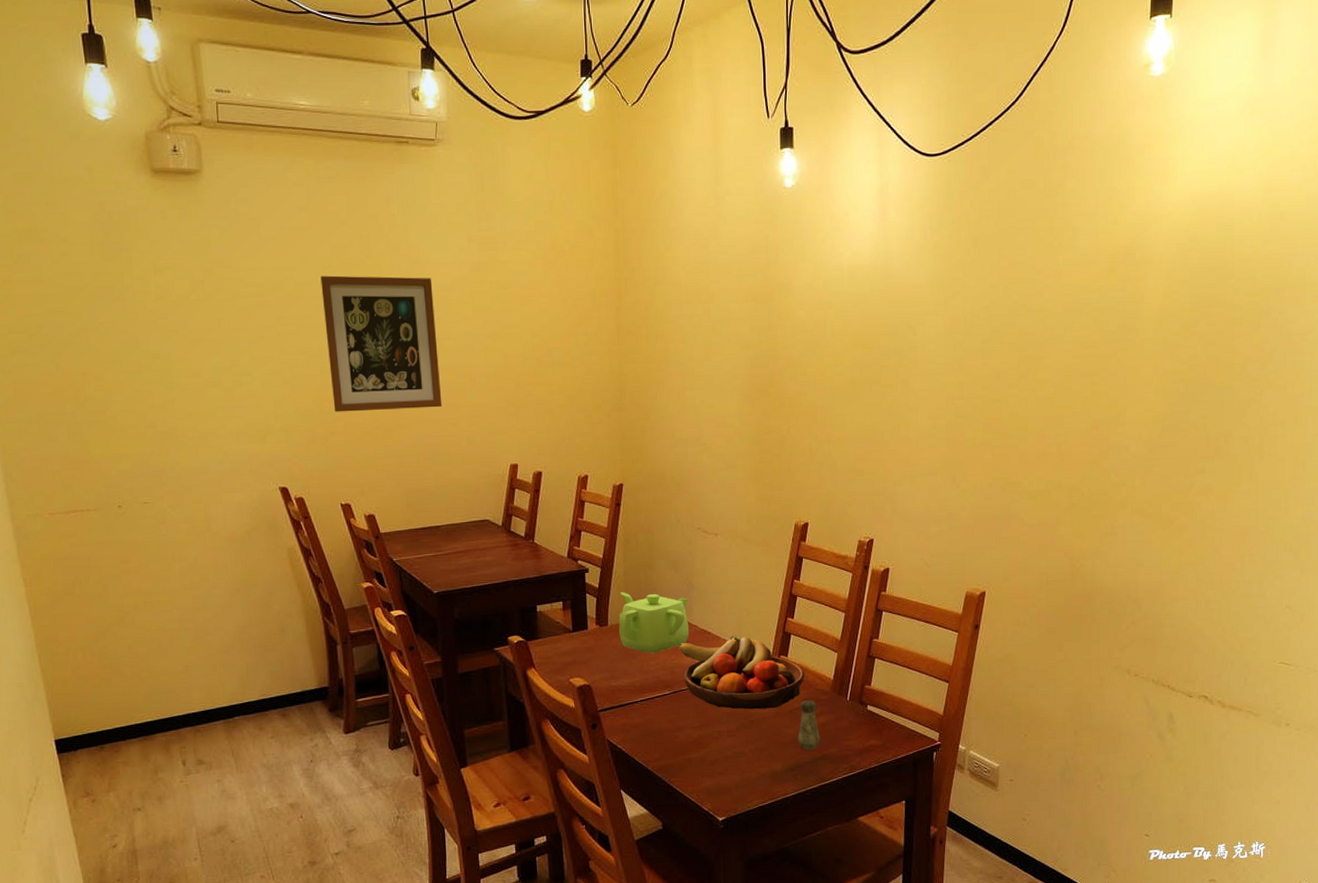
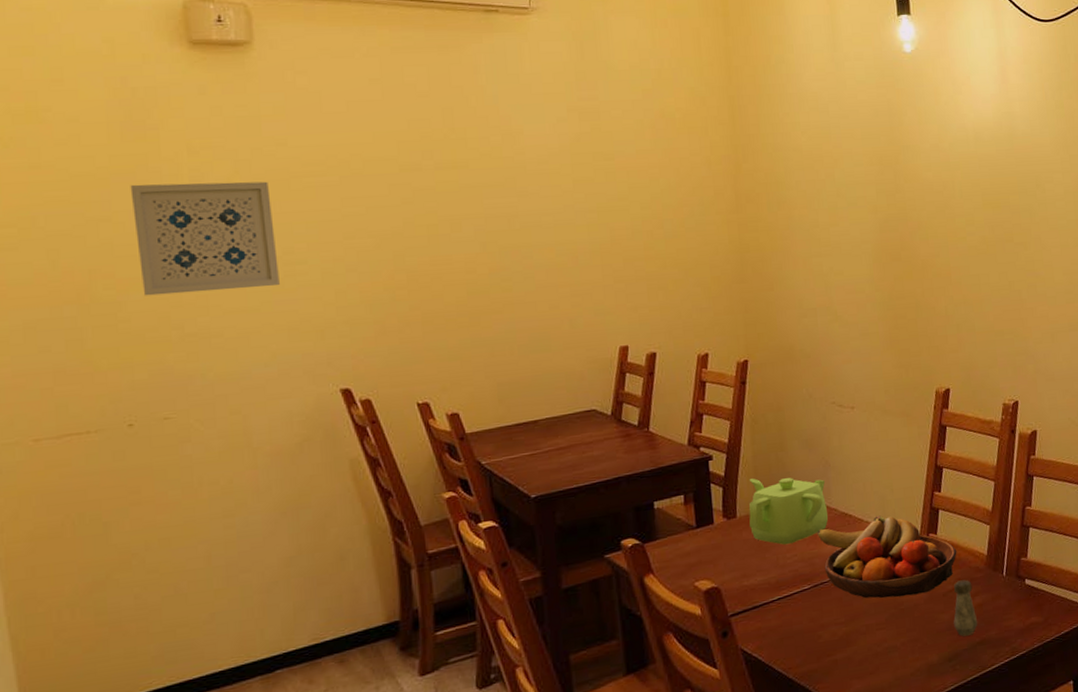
wall art: none [110,299,229,398] -> present [130,181,280,296]
wall art: present [320,275,443,412] -> none [395,150,540,300]

